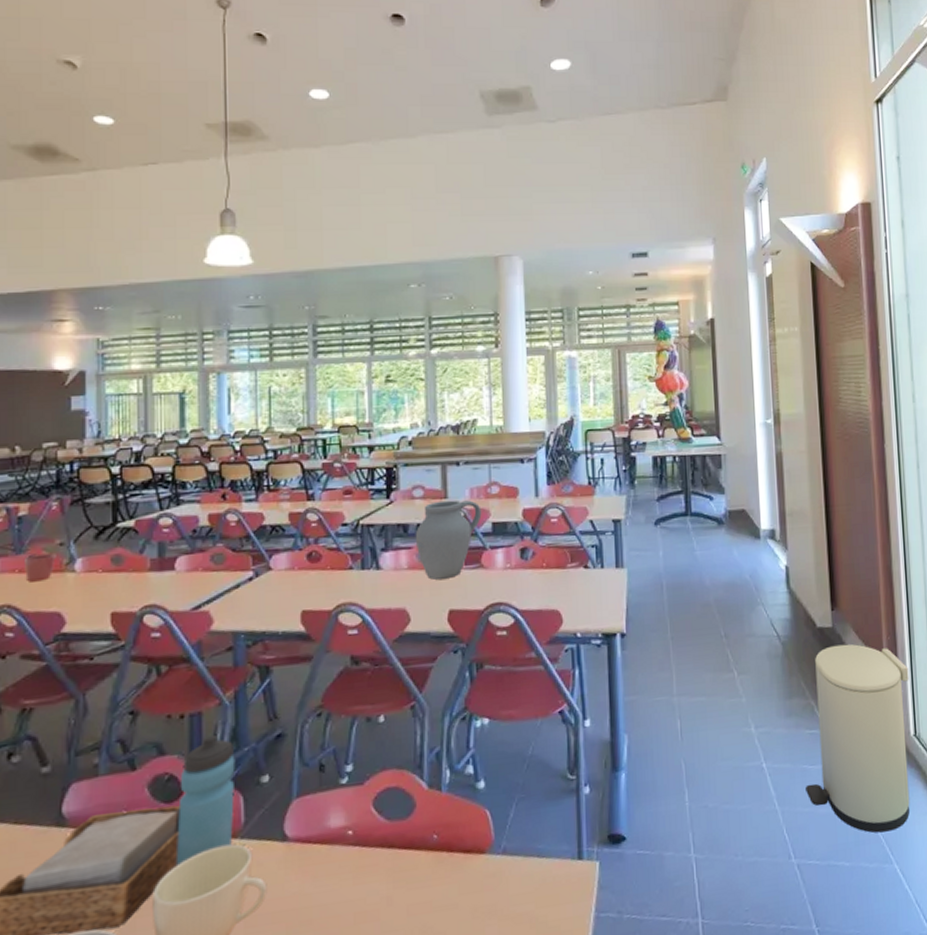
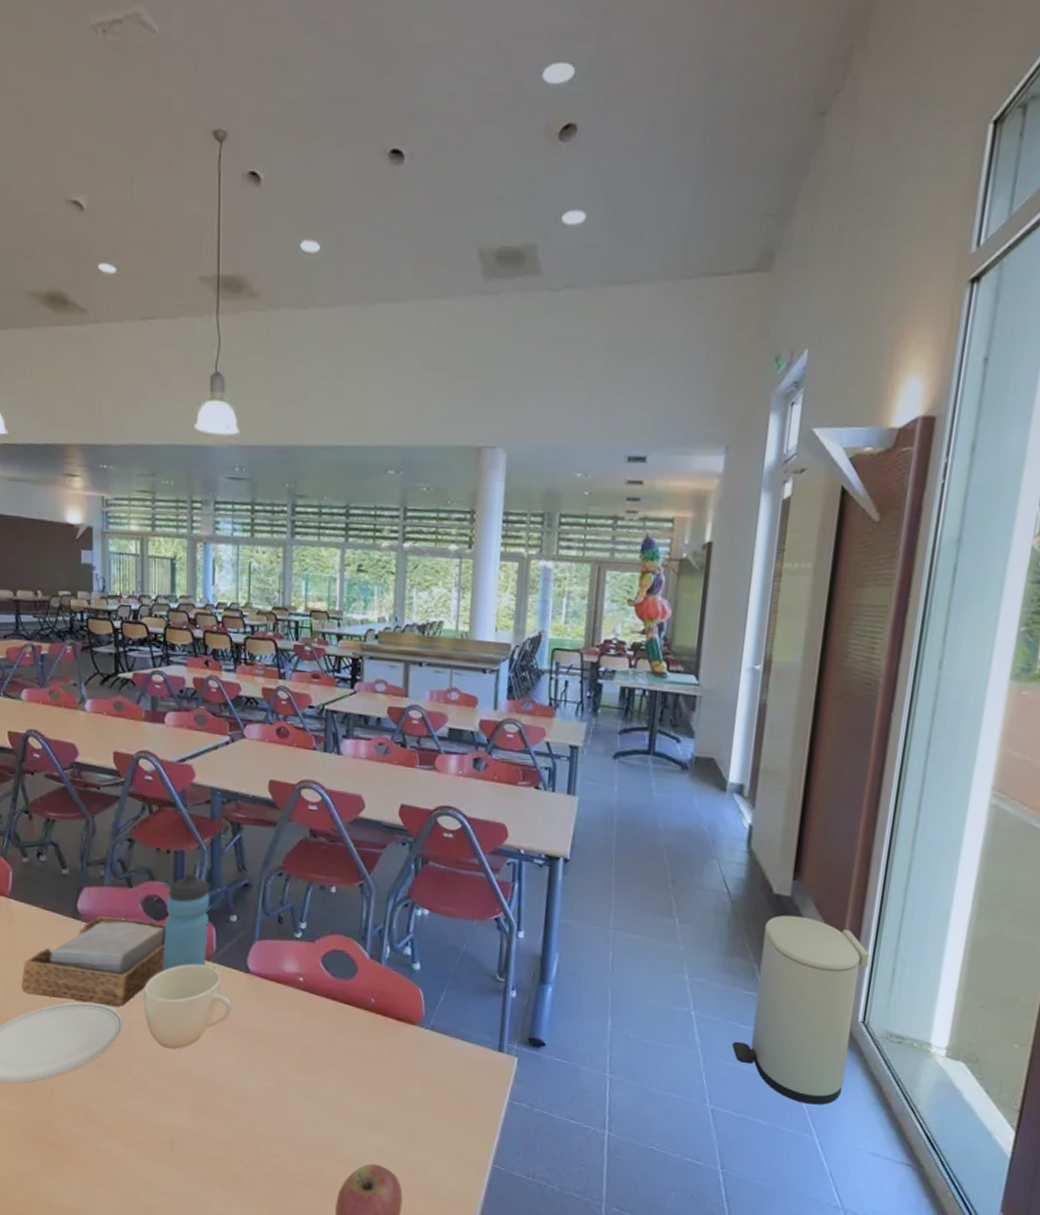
cup: present [25,554,56,582] -> none [47,691,71,715]
jug: present [415,500,482,580] -> none [374,698,440,775]

